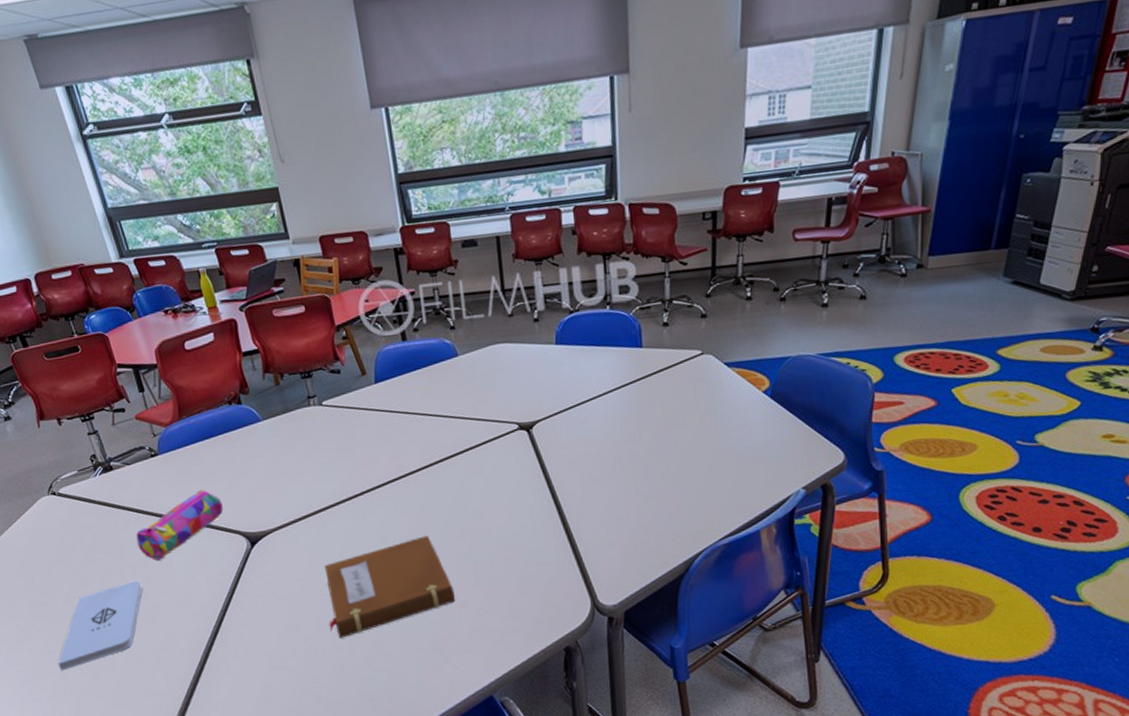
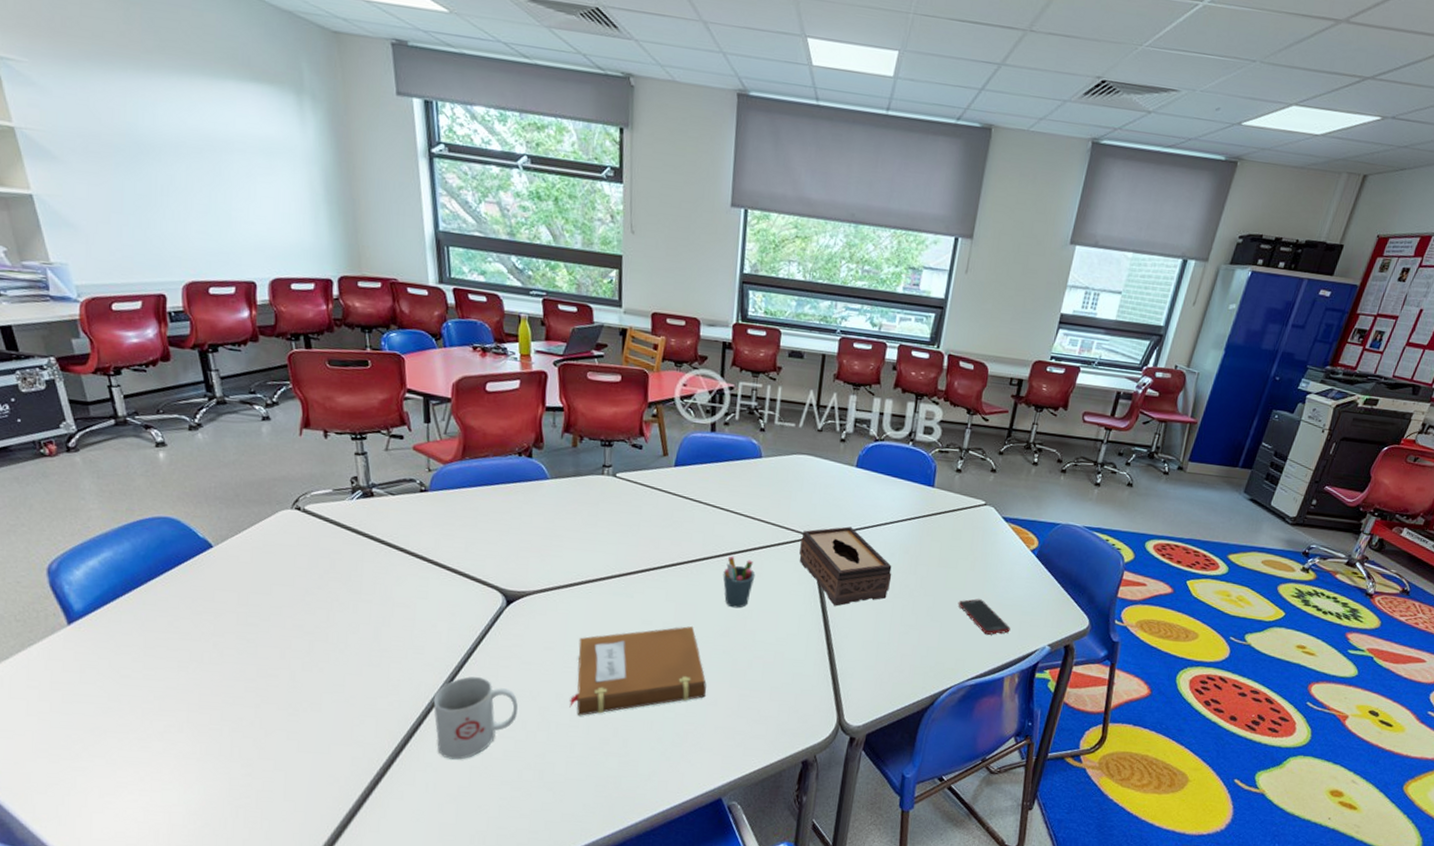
notepad: present [58,580,143,671] -> none [252,617,374,702]
pencil case: present [136,489,223,560] -> none [380,535,486,601]
mug: none [208,617,285,696] -> present [433,676,518,760]
pen holder: none [445,459,478,510] -> present [723,556,756,608]
tissue box: none [515,406,617,490] -> present [799,526,892,606]
cell phone: none [693,454,757,489] -> present [958,599,1011,635]

